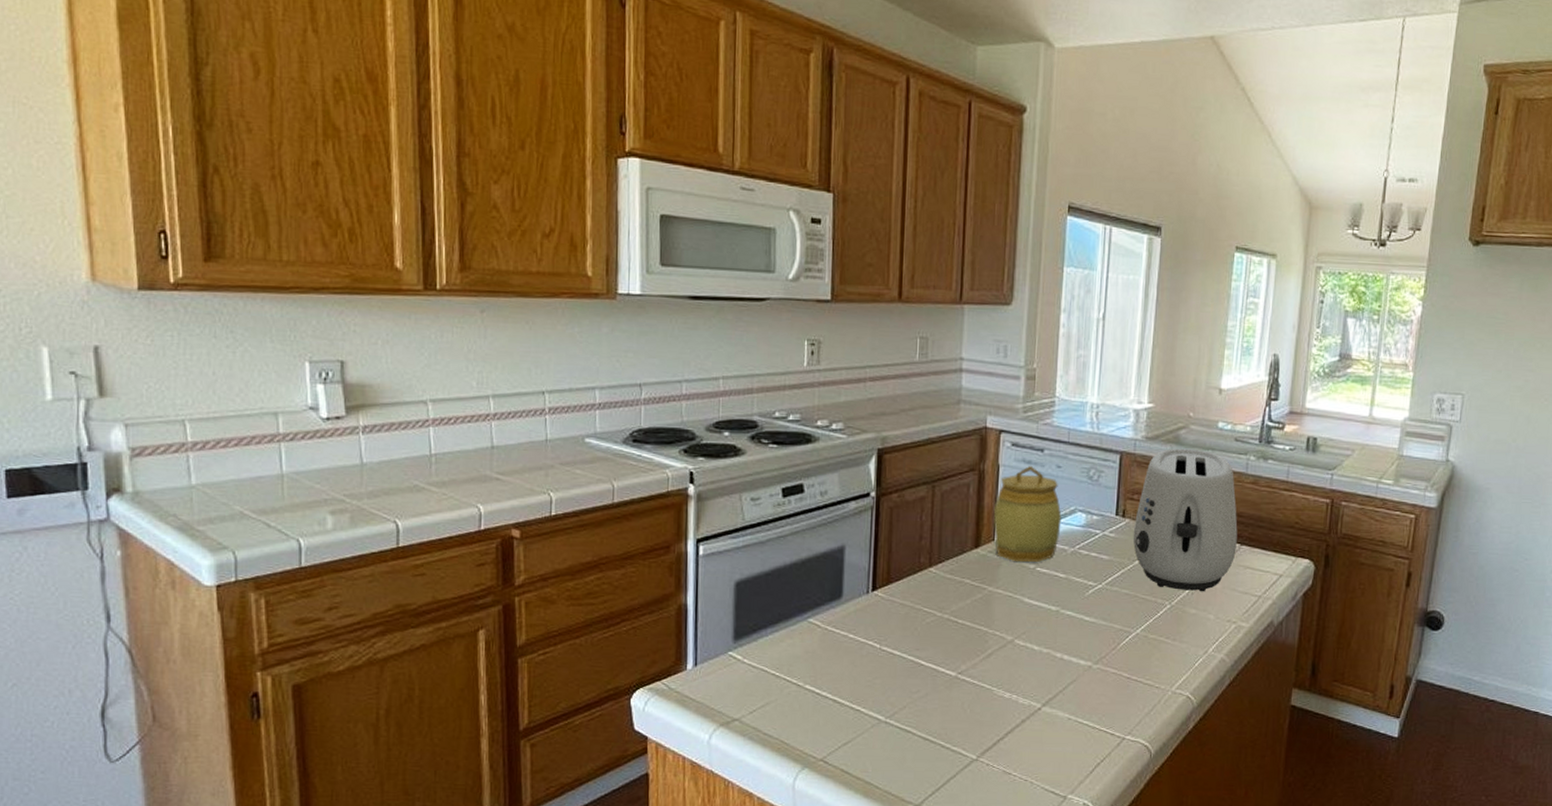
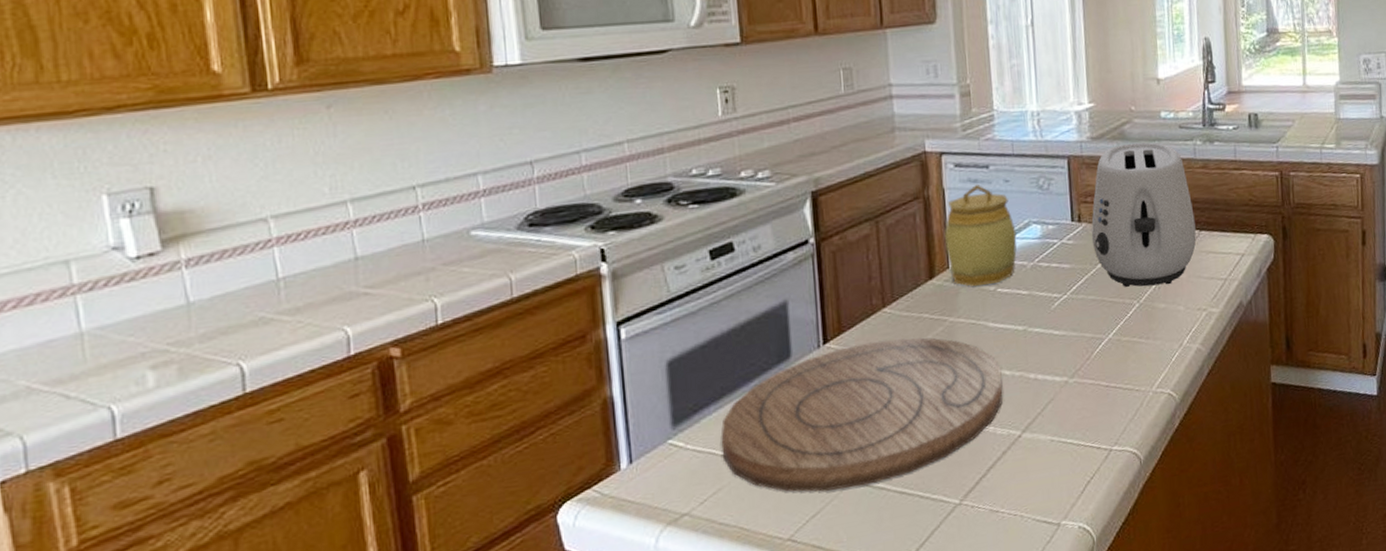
cutting board: none [773,596,1031,726] -> present [721,338,1003,492]

